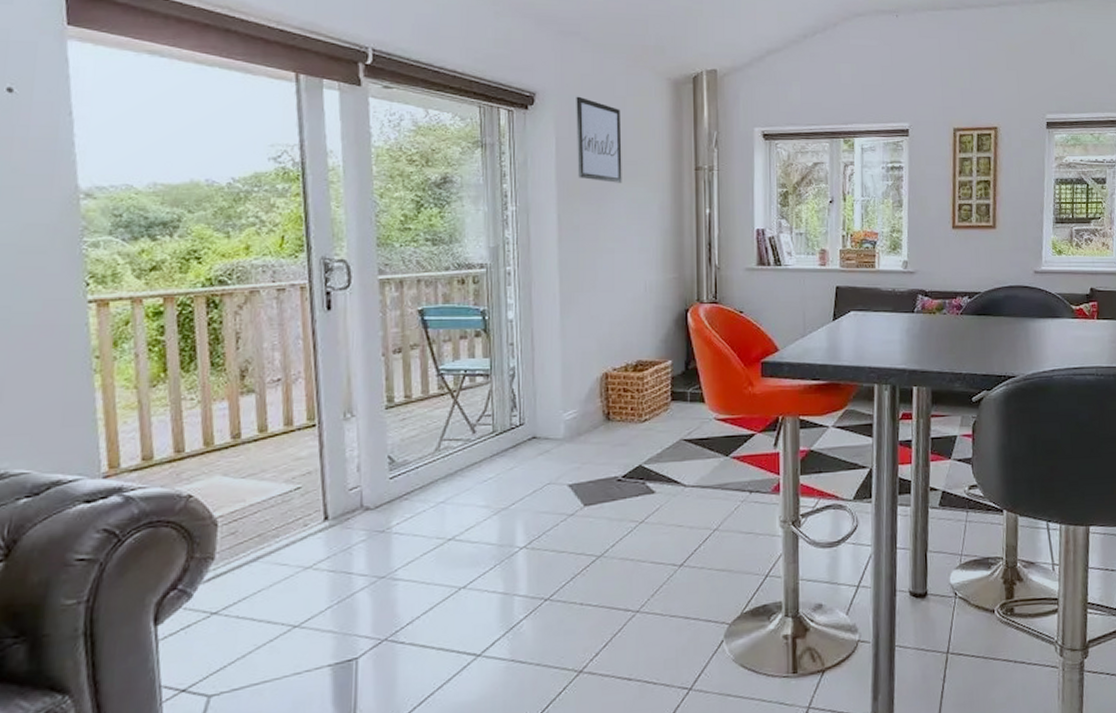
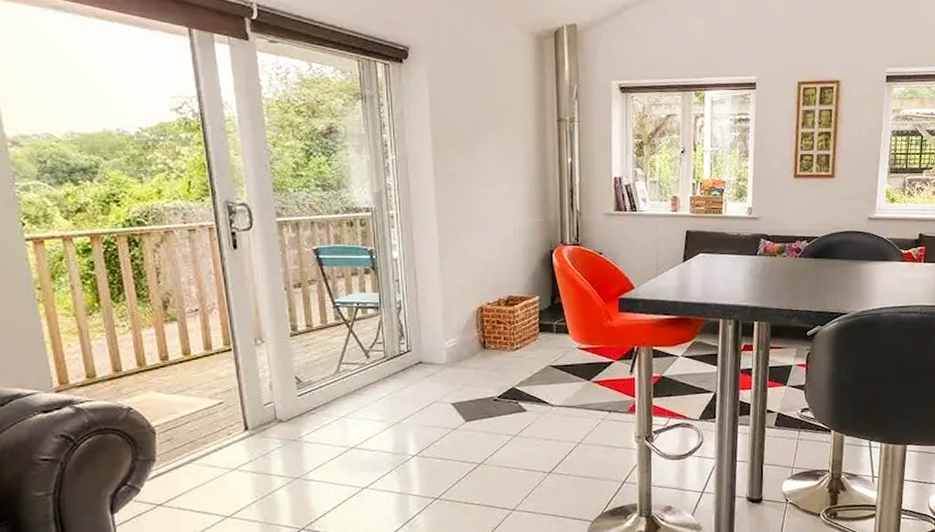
wall art: present [576,96,622,183] -> none [446,50,491,133]

